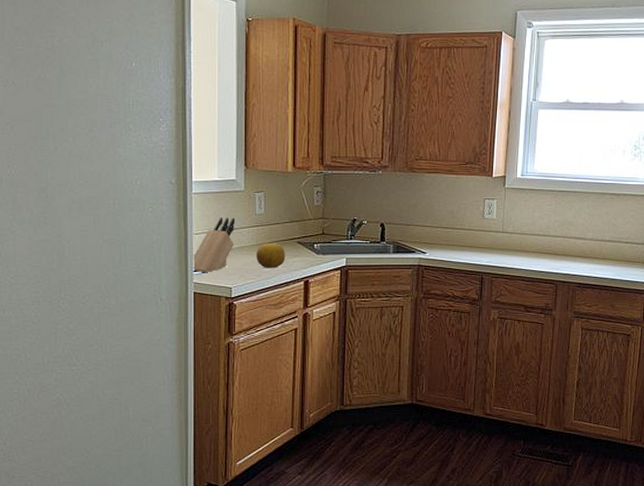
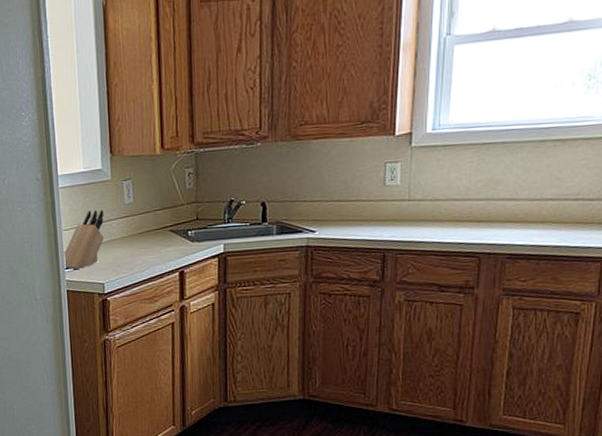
fruit: present [256,243,285,268] -> none [127,233,158,261]

